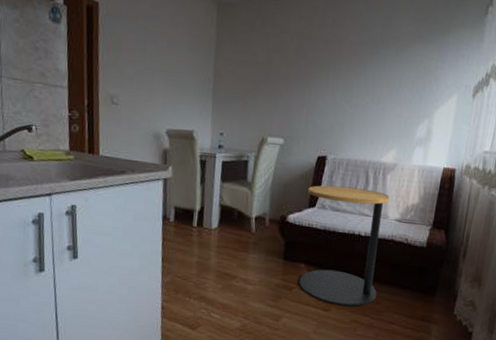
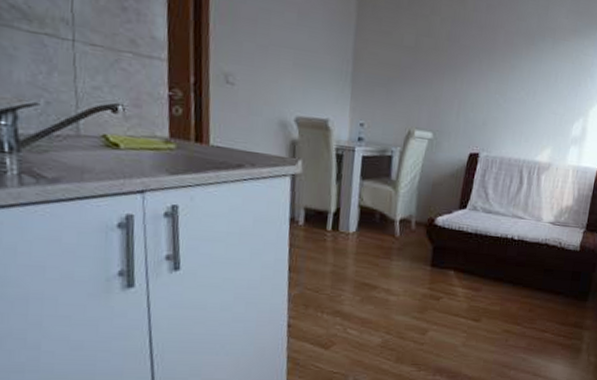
side table: present [299,185,390,307] -> none [447,185,544,316]

